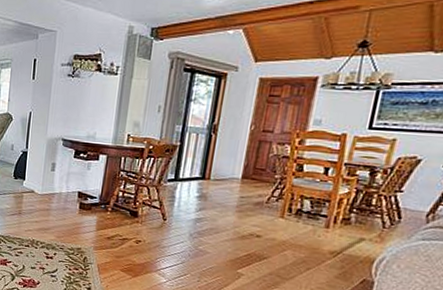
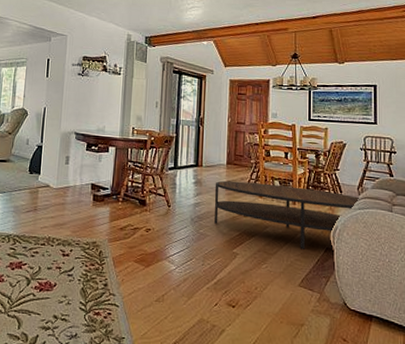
coffee table: none [218,196,426,278] -> present [214,180,359,249]

